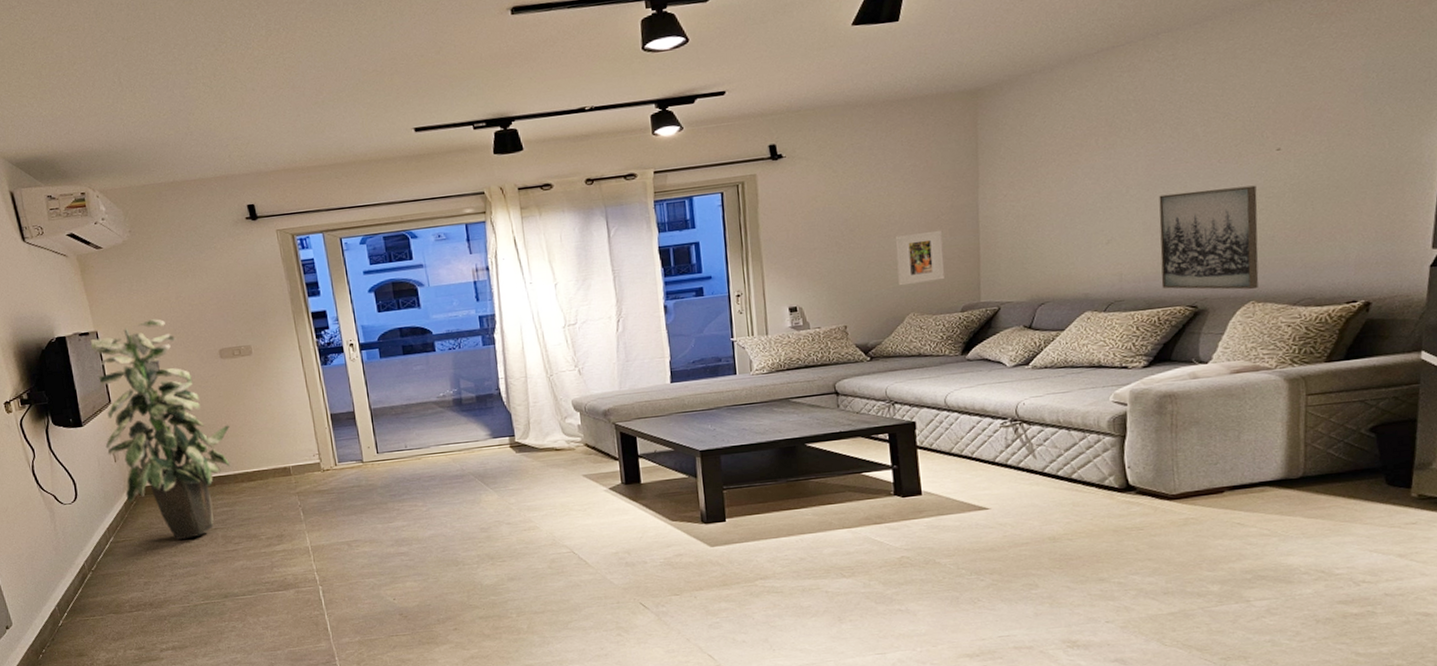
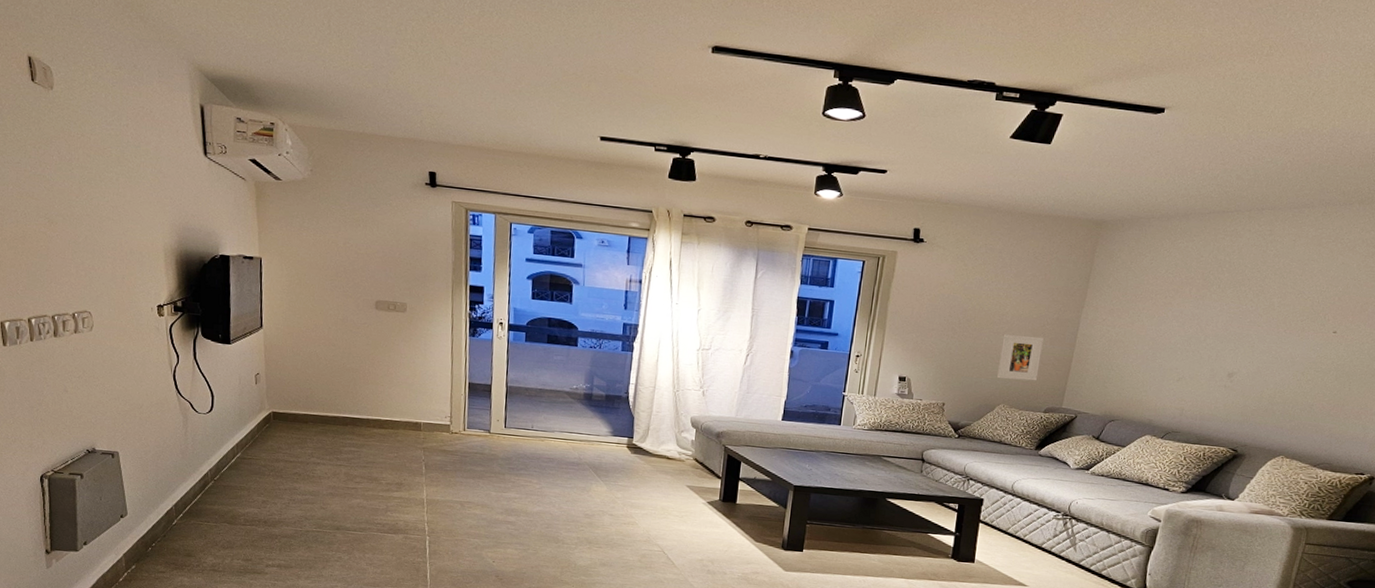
indoor plant: present [90,319,231,541] -> none [249,258,372,469]
wall art: present [1159,185,1259,290] -> none [1213,349,1310,446]

